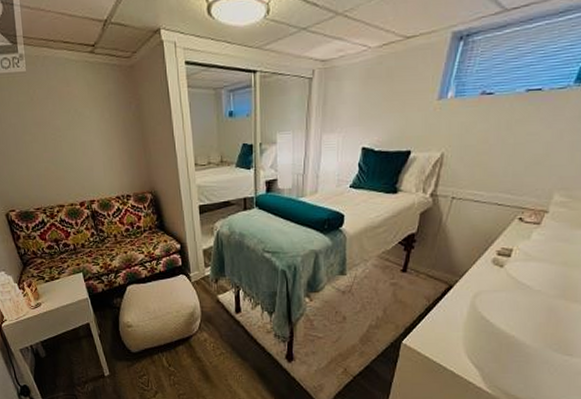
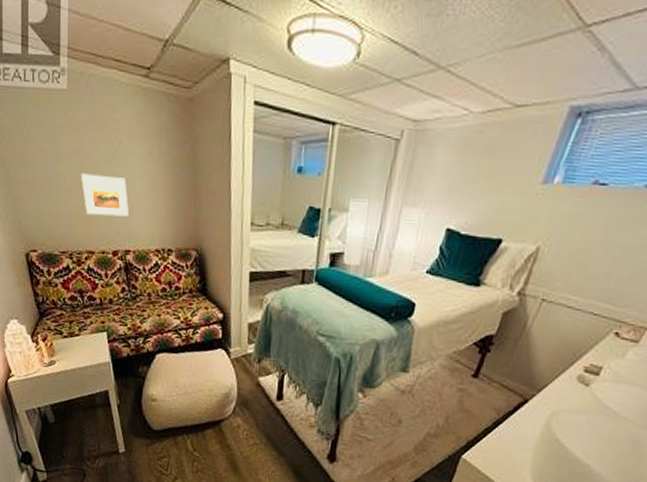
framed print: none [46,139,90,175] -> present [81,173,129,217]

